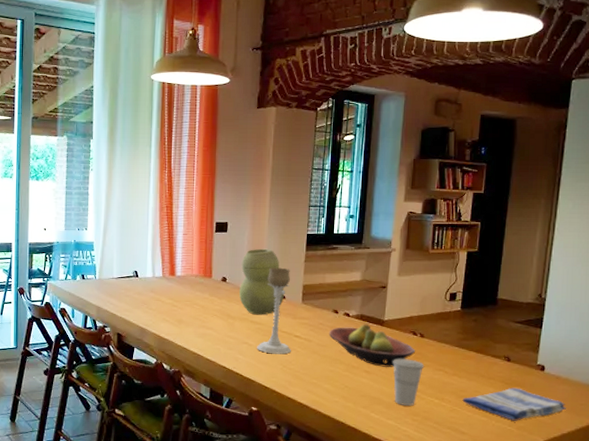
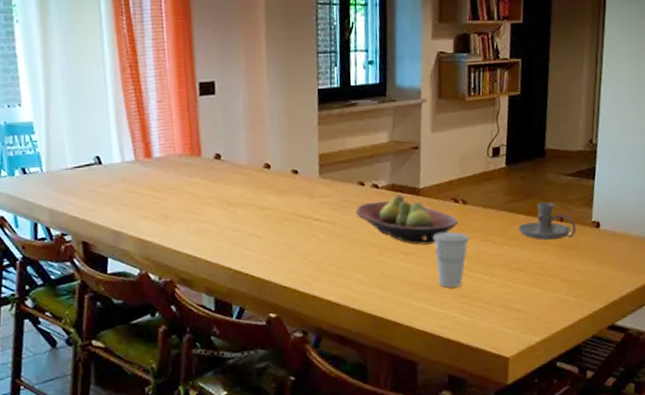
vase: present [238,248,284,315] -> none [238,111,296,199]
candle holder: present [257,267,291,355] -> none [268,135,312,245]
dish towel: present [462,387,566,421] -> none [514,250,624,289]
candle holder: none [468,343,522,377] -> present [518,202,576,240]

